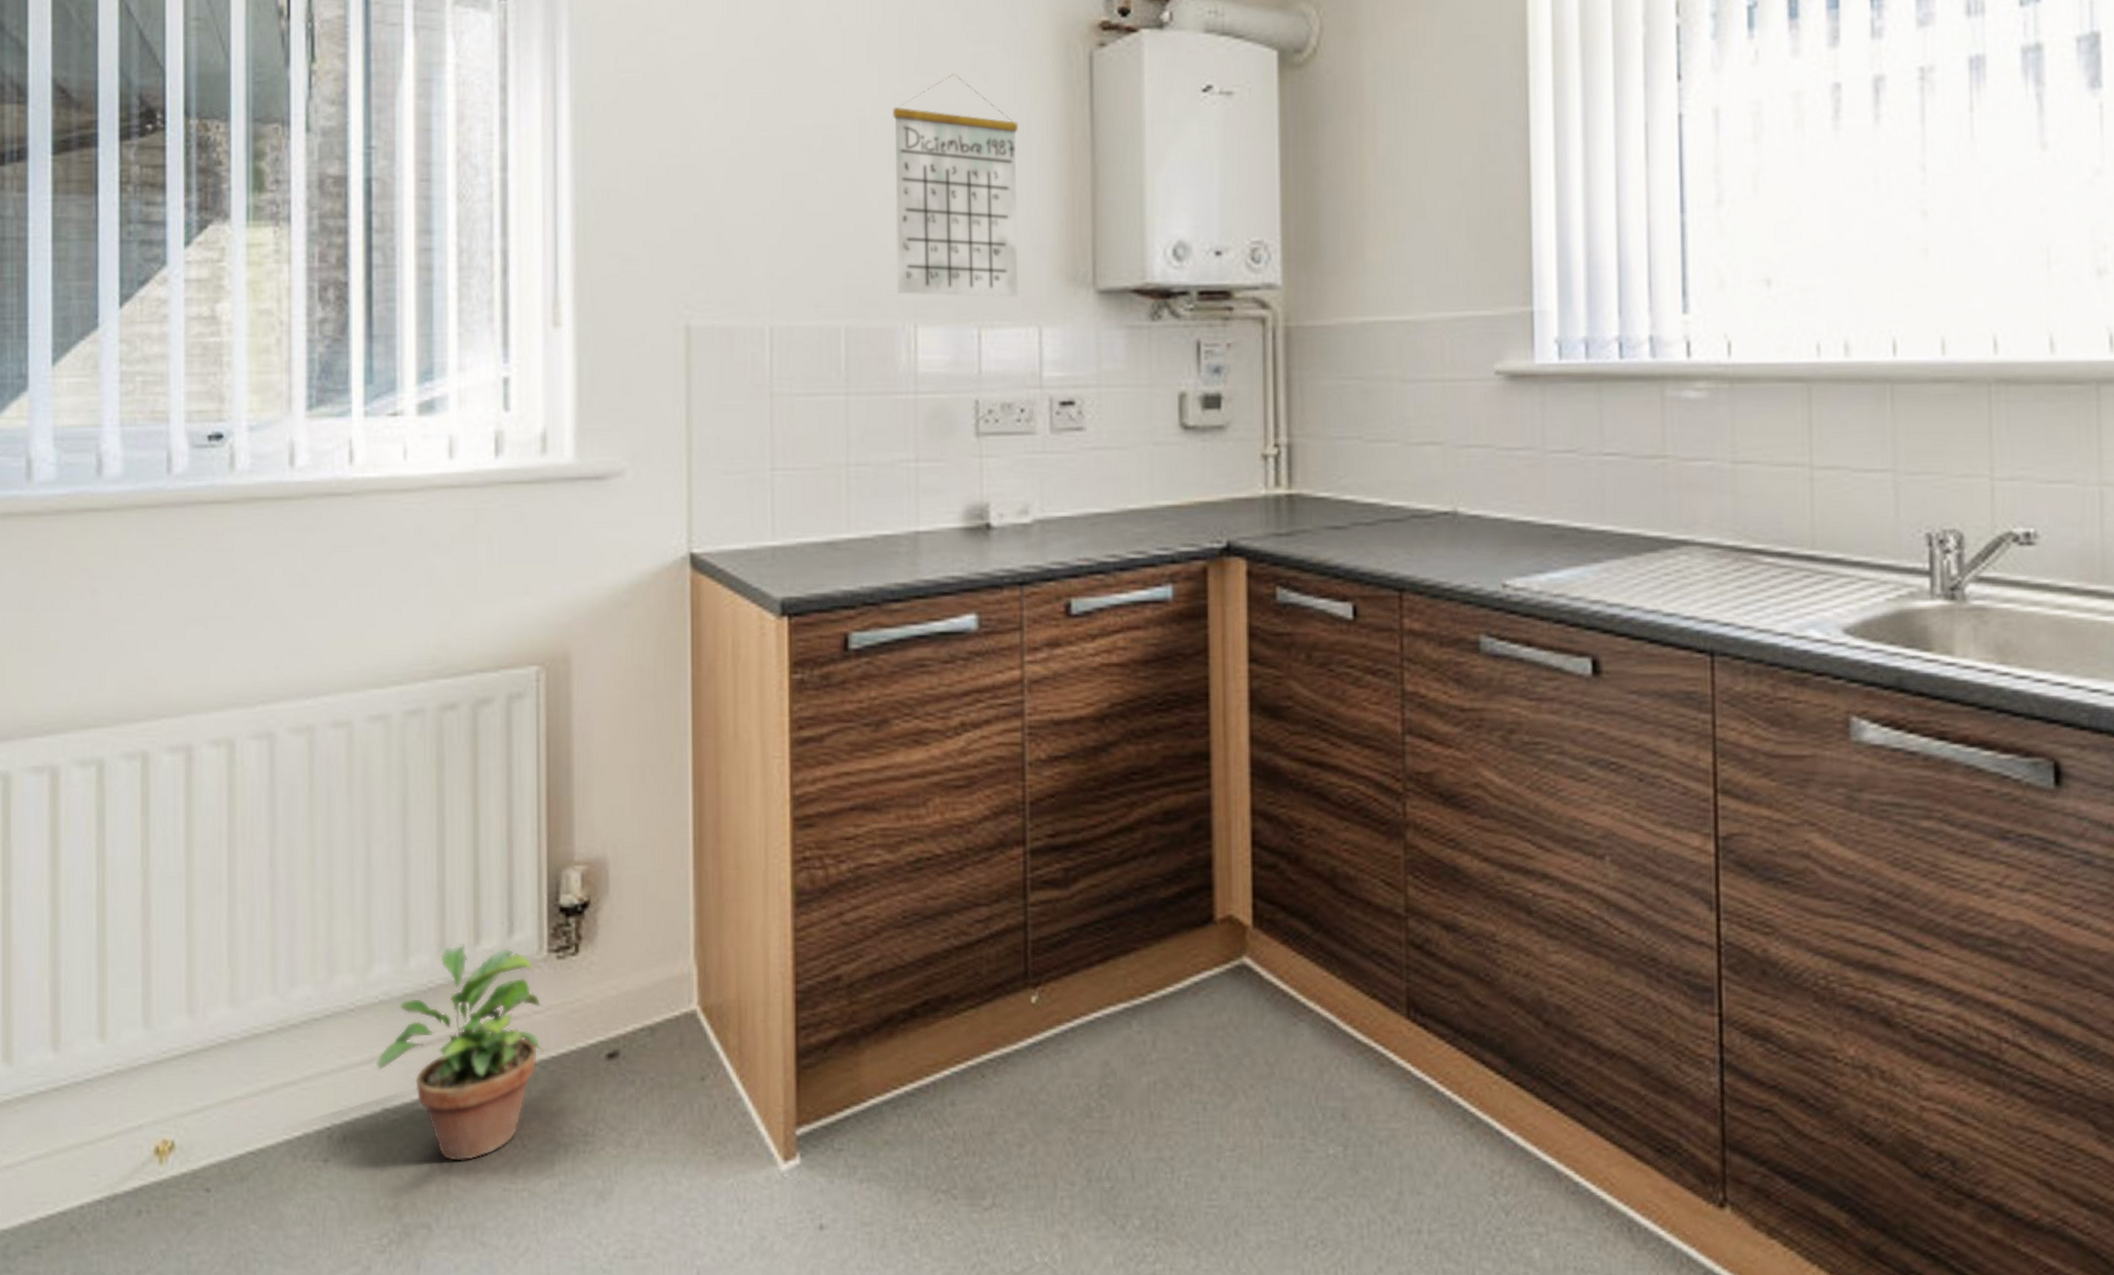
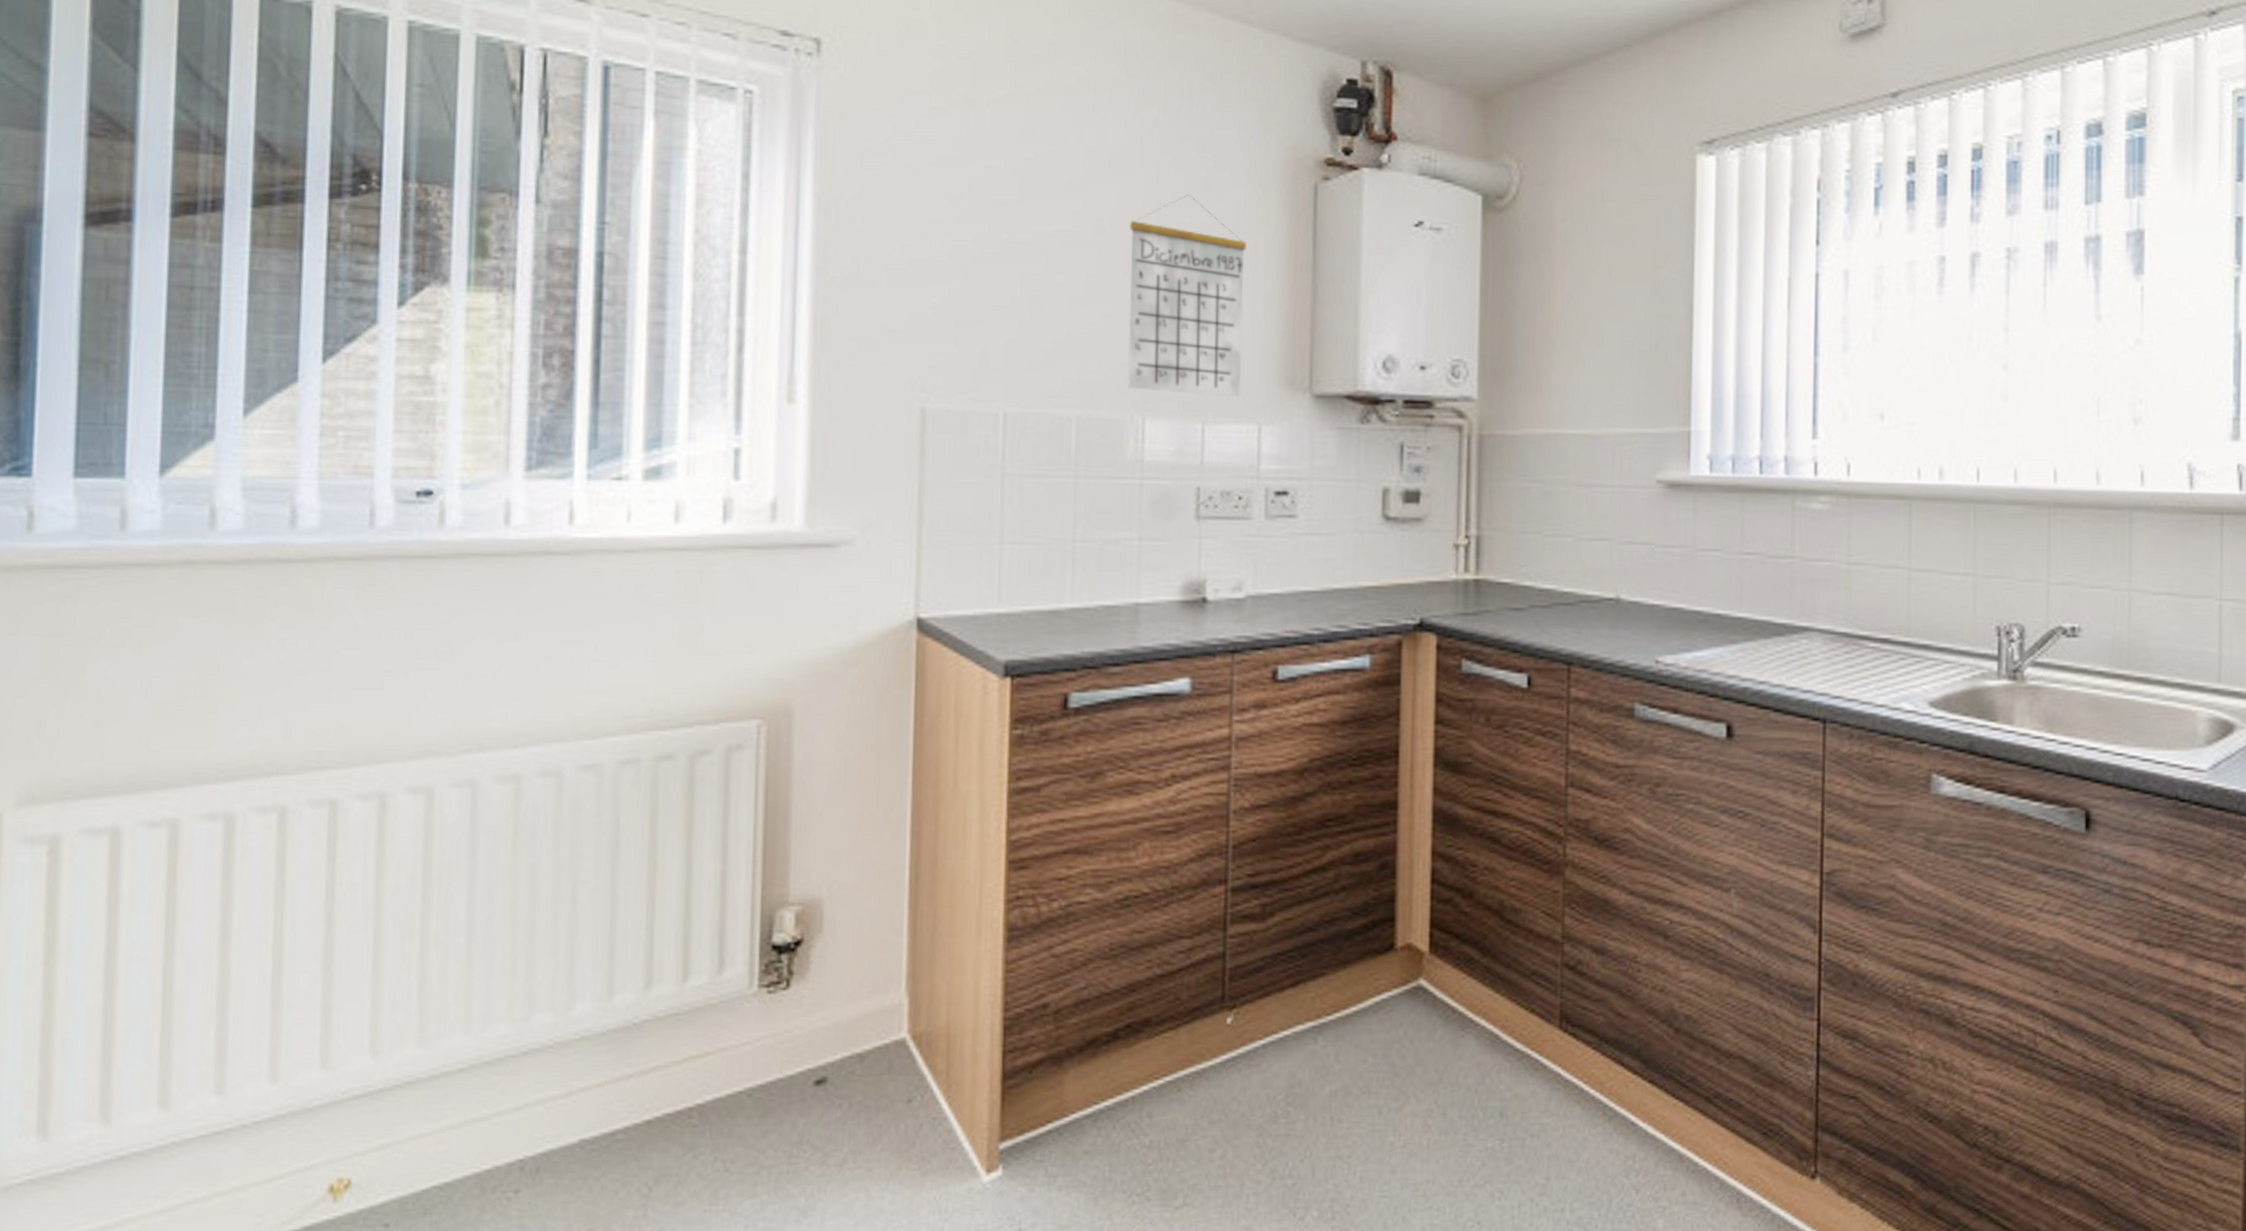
potted plant: present [375,944,544,1161] -> none [574,981,750,1187]

